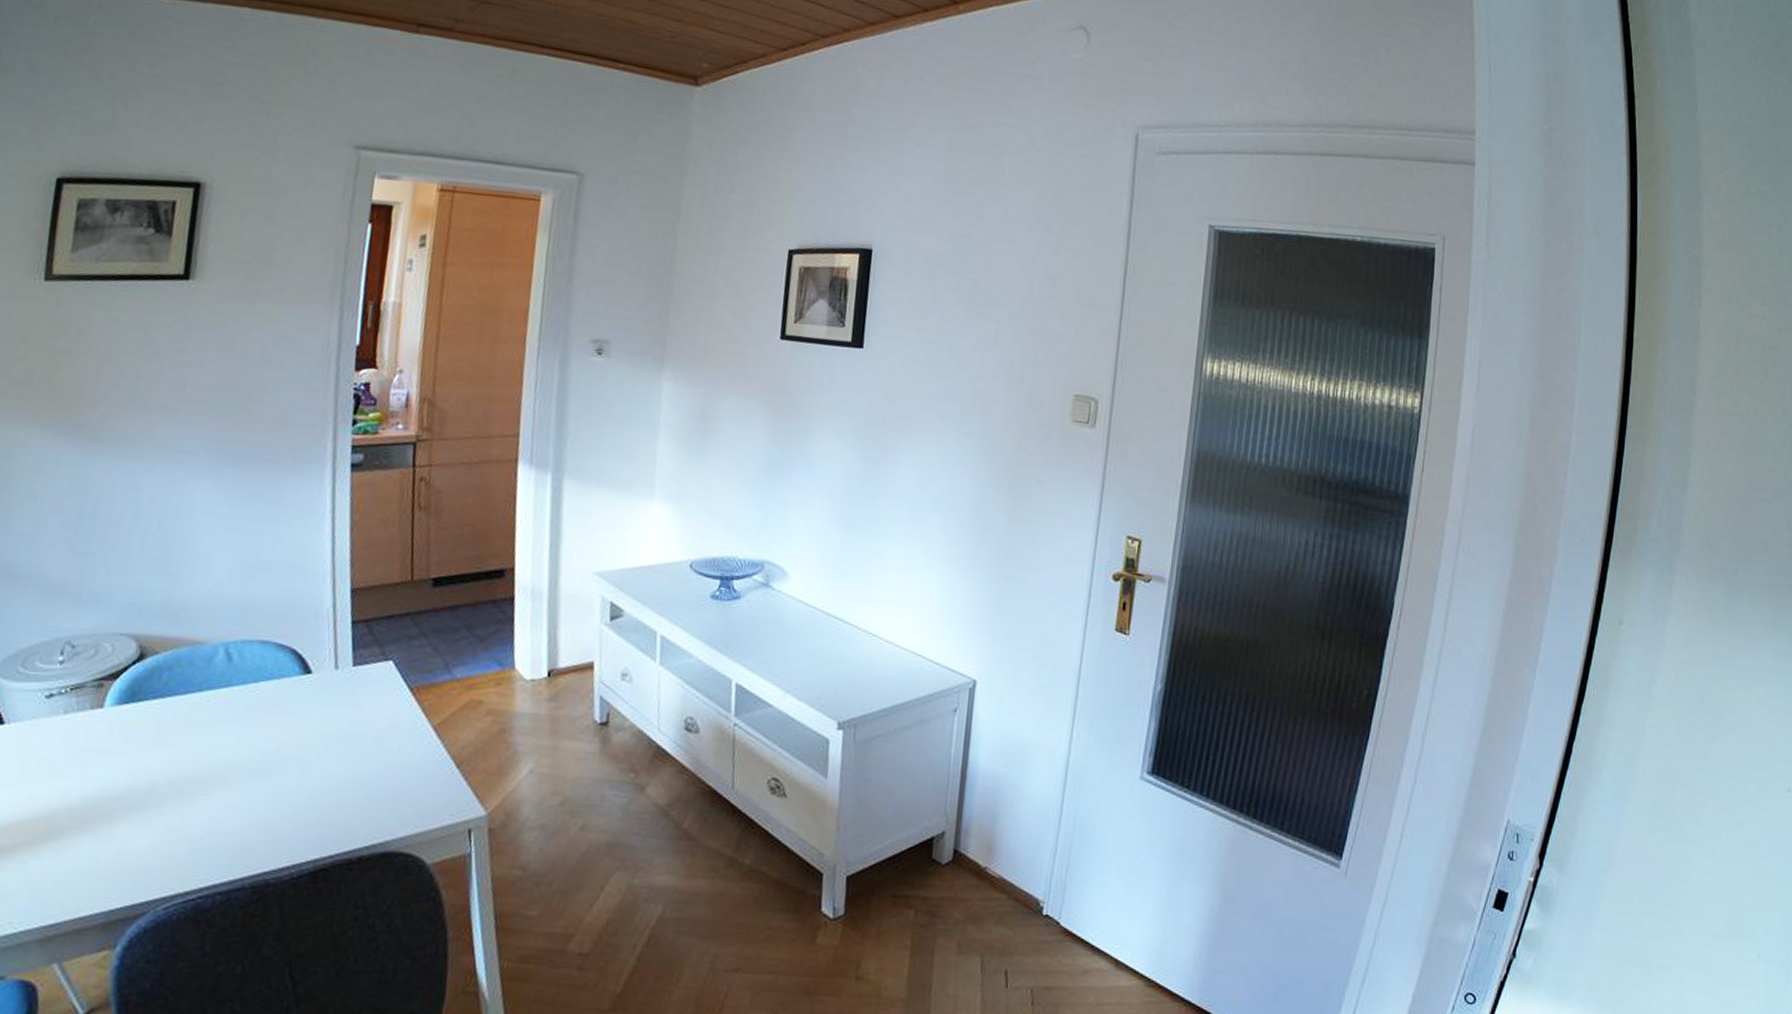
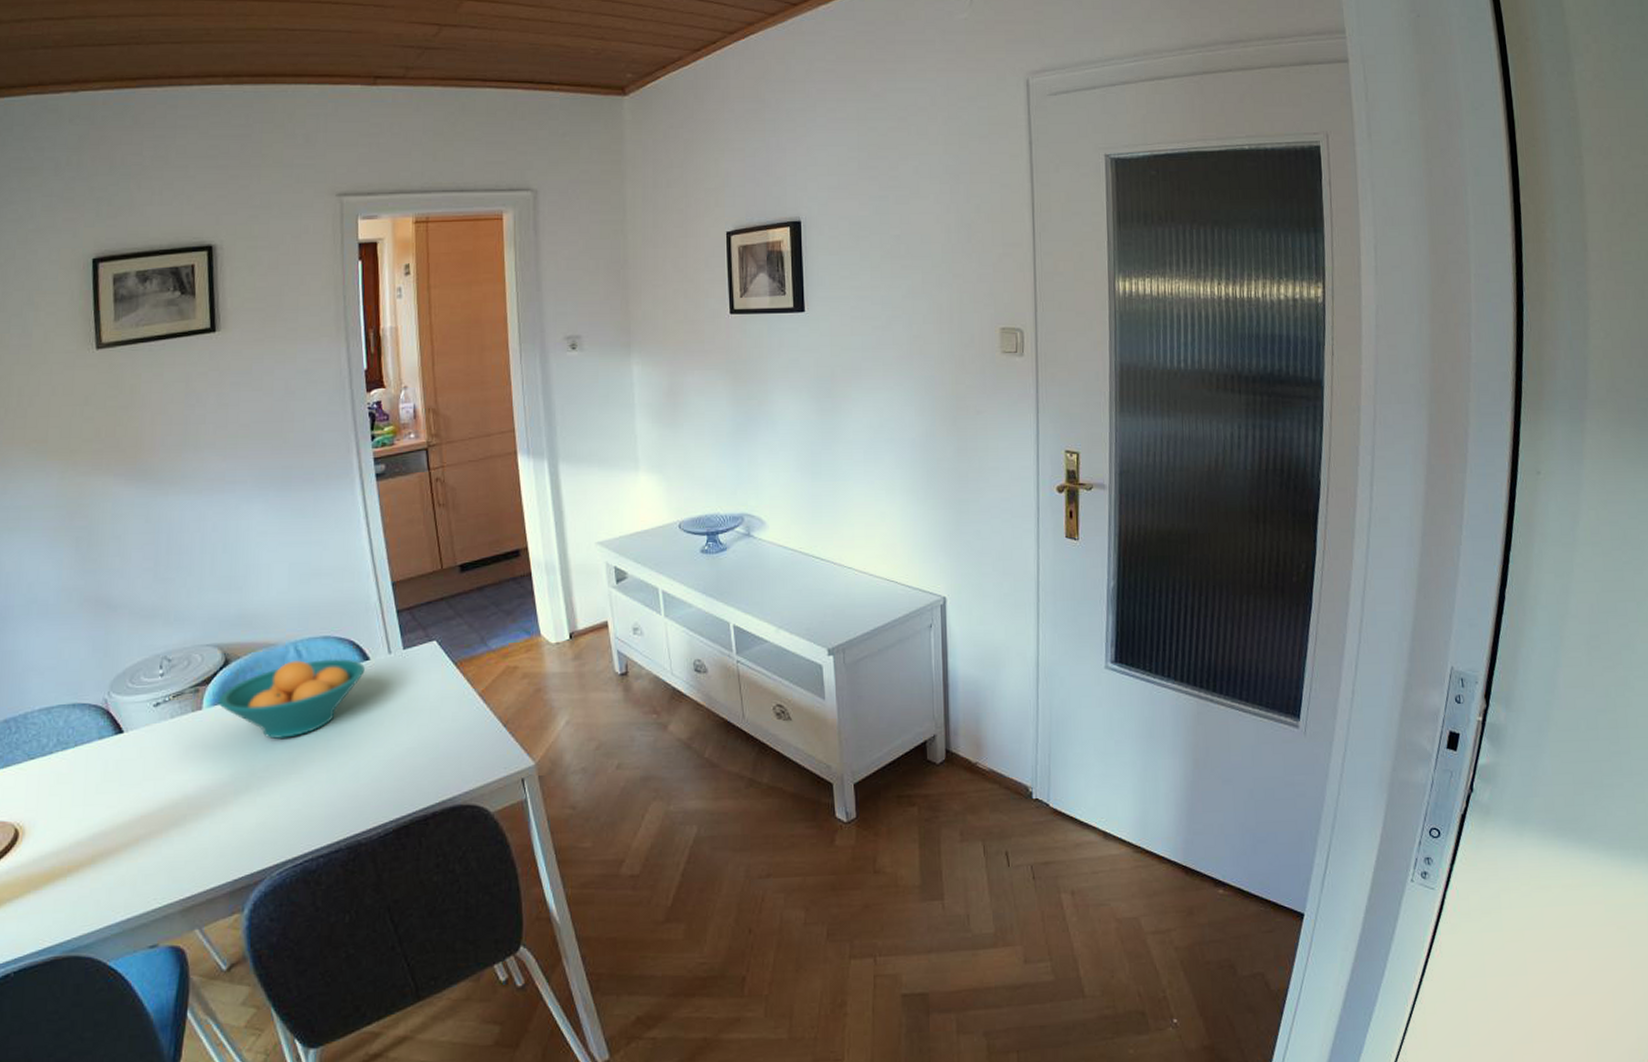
fruit bowl: none [123,664,305,753] -> present [218,659,365,740]

